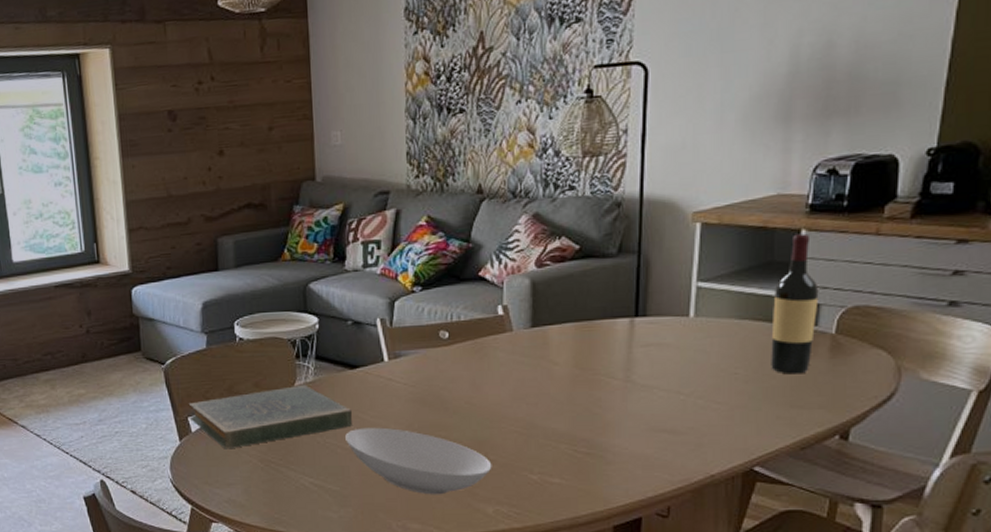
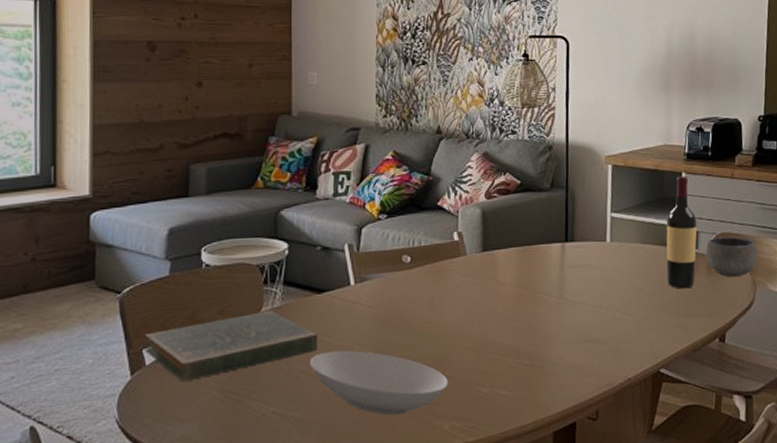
bowl: none [829,310,908,362] -> present [706,236,758,278]

